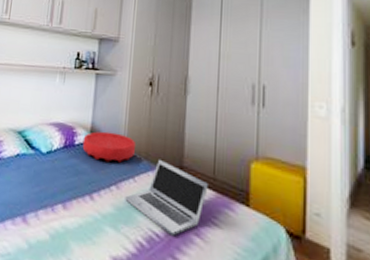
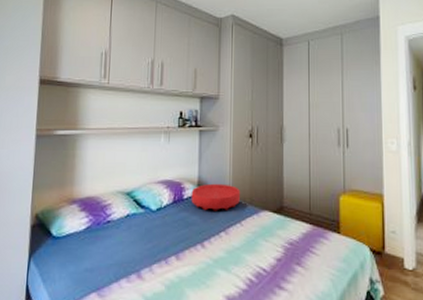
laptop: present [125,159,208,236] -> none [234,202,305,269]

